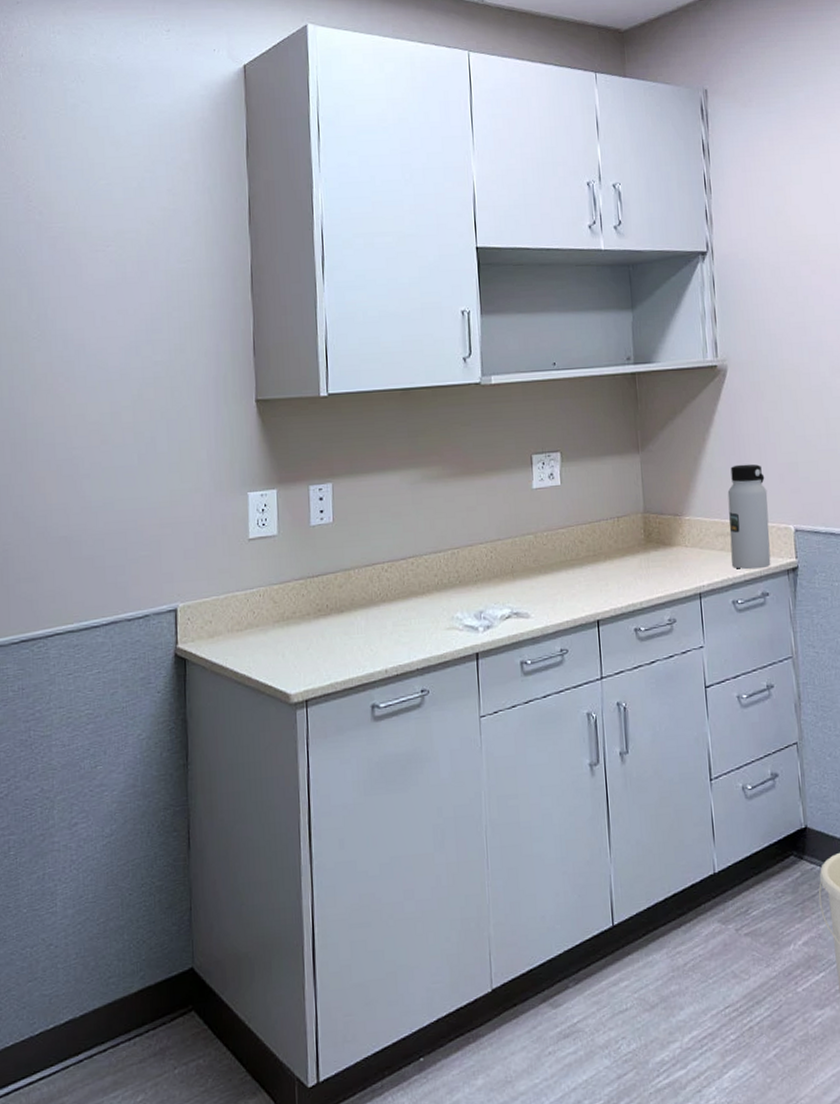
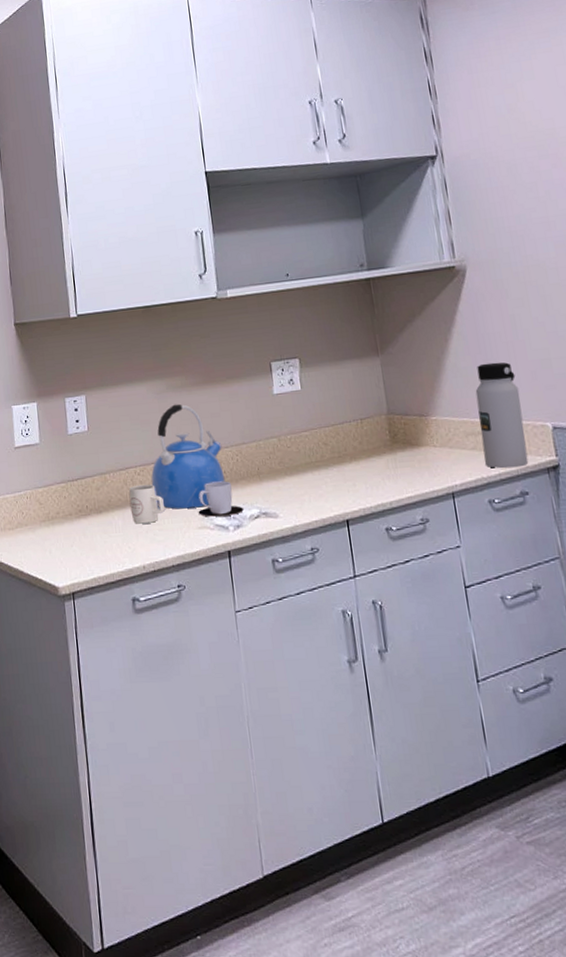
mug: none [373,581,412,625] -> present [128,484,165,524]
kettle: none [399,495,478,609] -> present [151,404,225,509]
cup: none [447,579,495,617] -> present [198,481,244,517]

